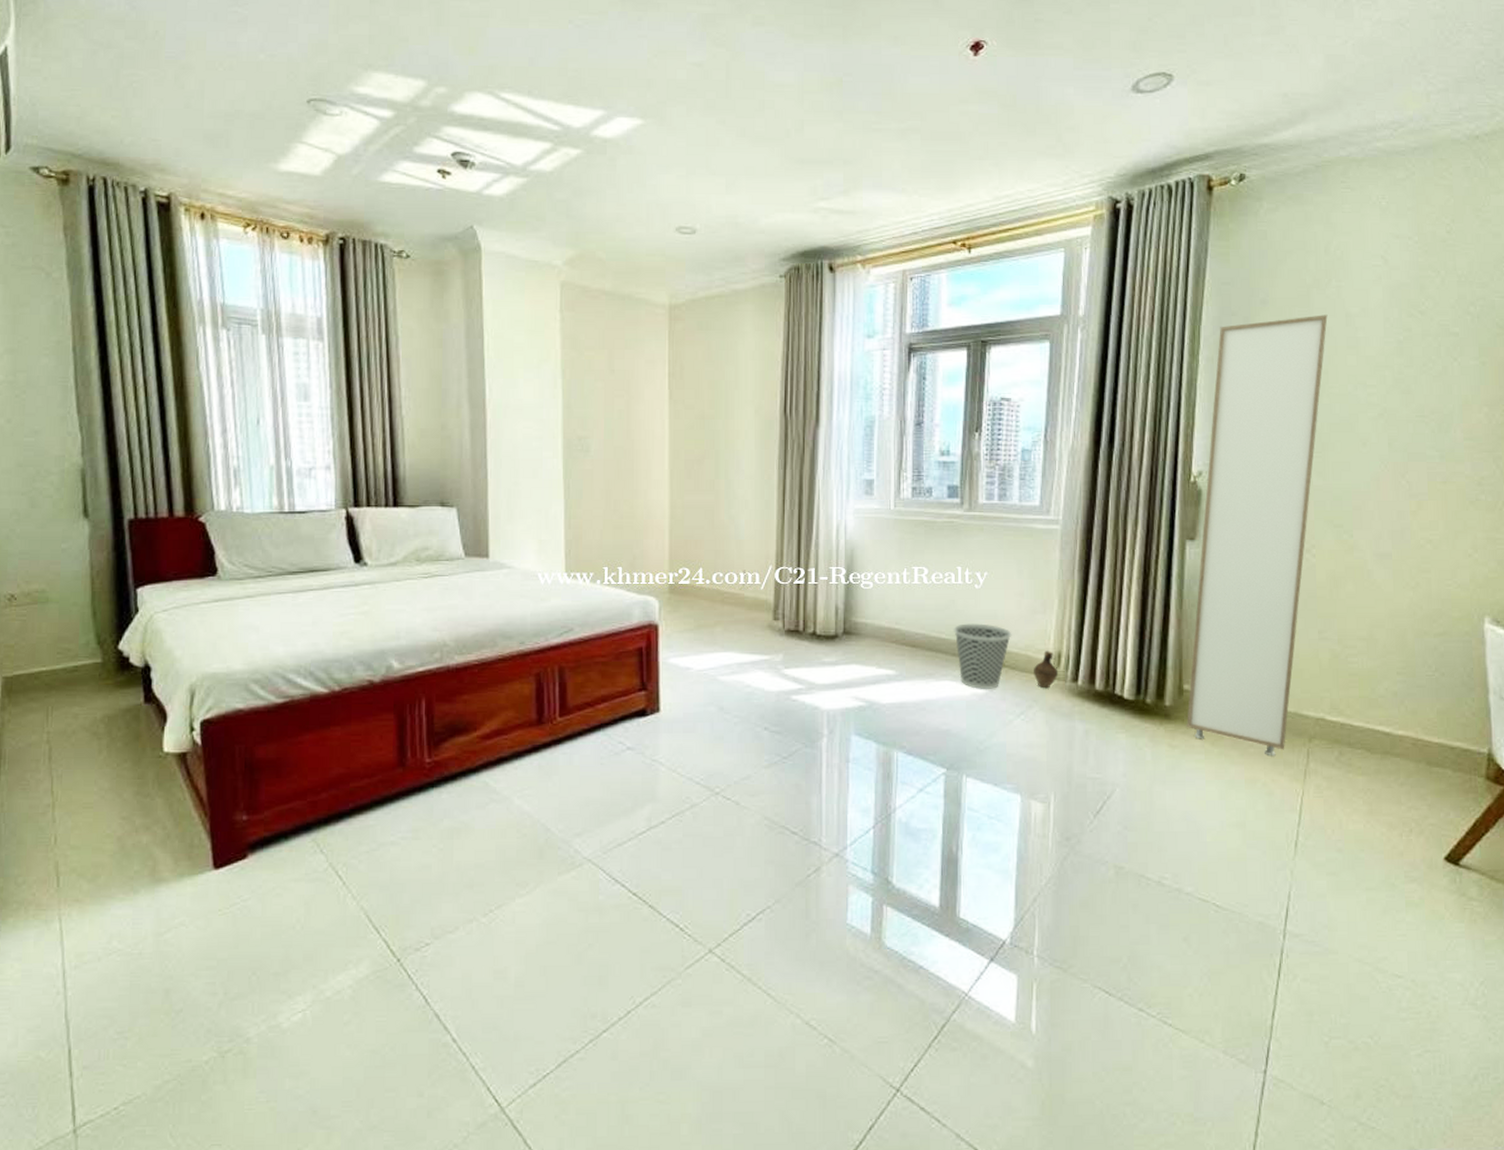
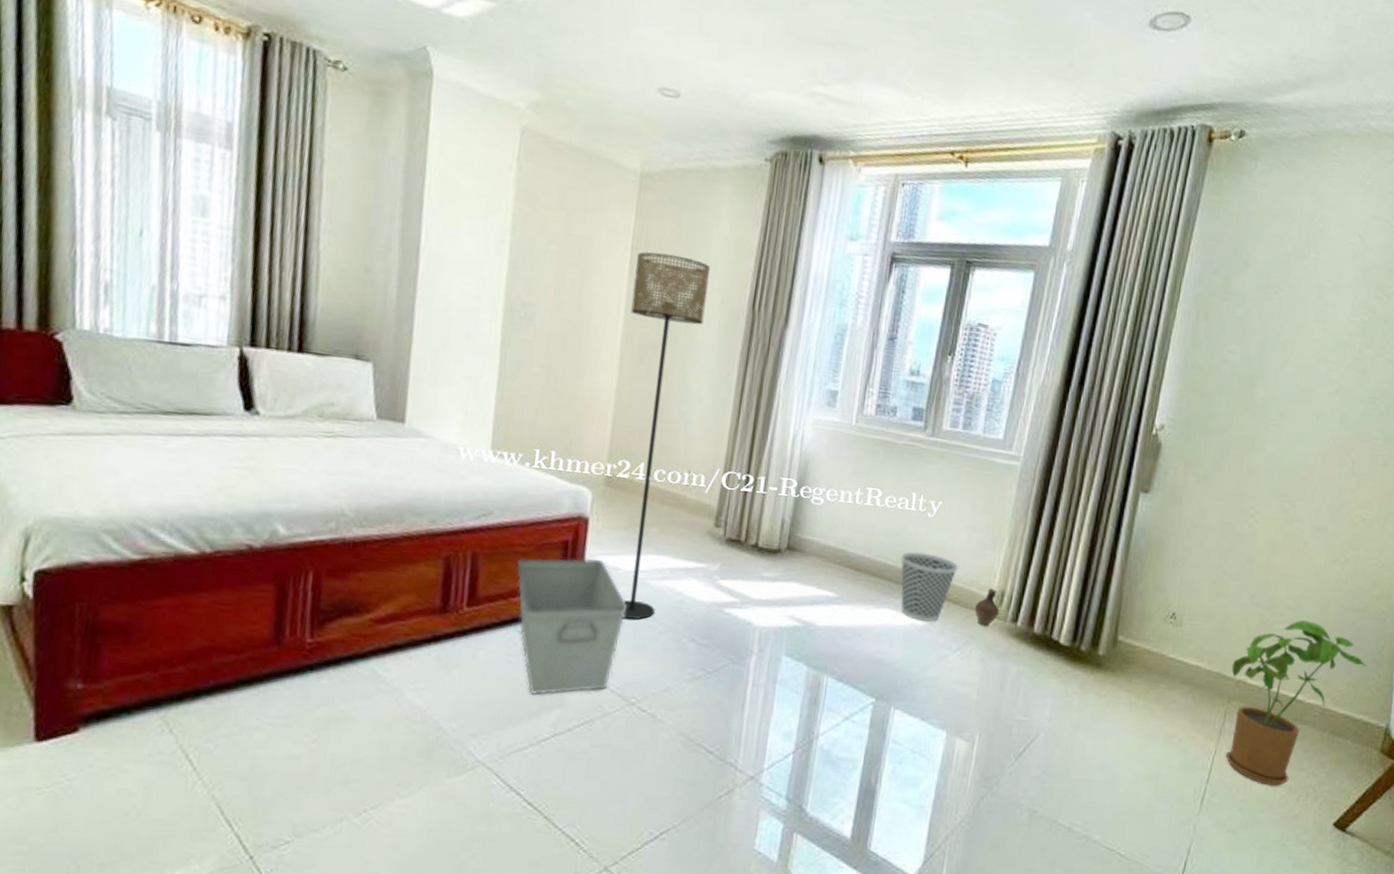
storage bin: none [599,661,702,793] -> present [517,557,628,696]
floor lamp: none [674,375,741,714] -> present [623,252,710,620]
cabinet: present [1187,315,1328,755] -> none [1116,281,1302,713]
house plant: none [1308,651,1457,823] -> present [1226,620,1367,786]

